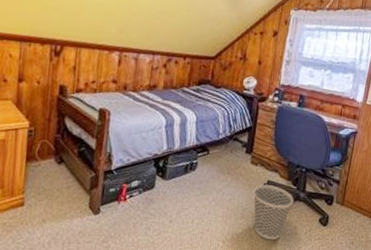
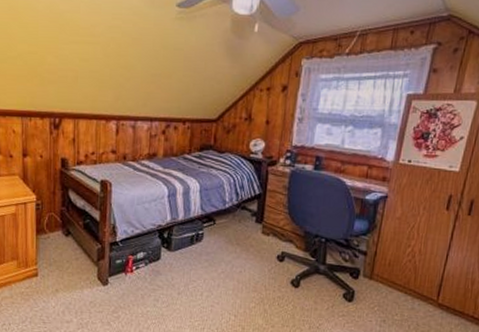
wastebasket: present [253,184,294,241] -> none [266,256,313,316]

